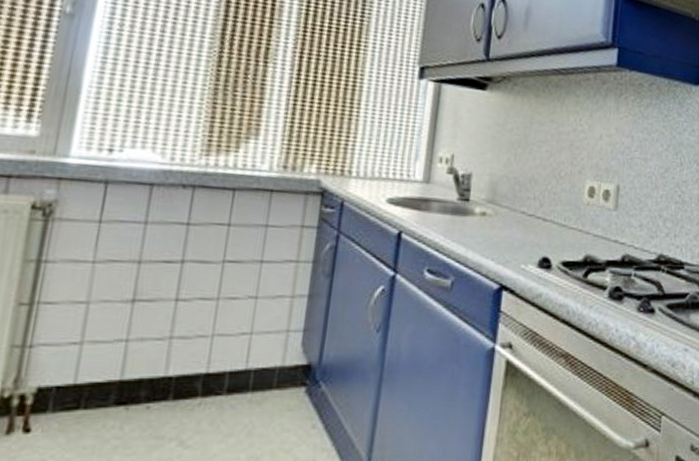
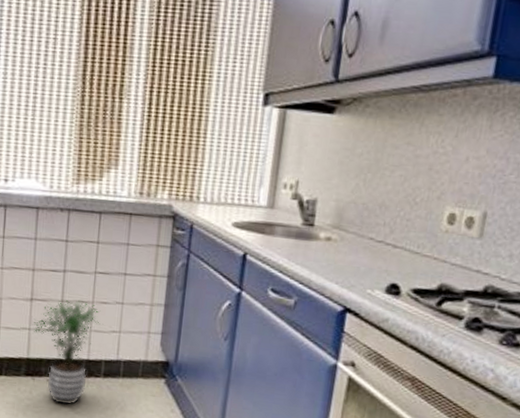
potted plant: none [131,298,230,440] -> present [32,300,103,406]

